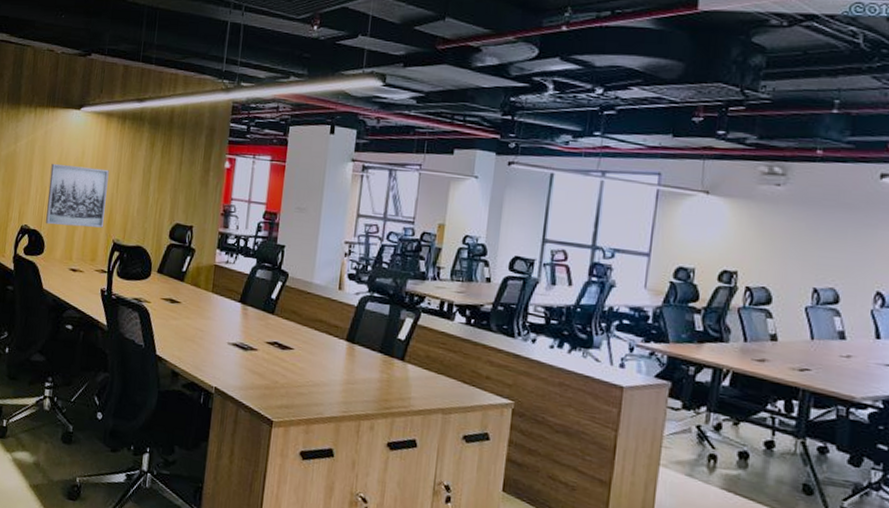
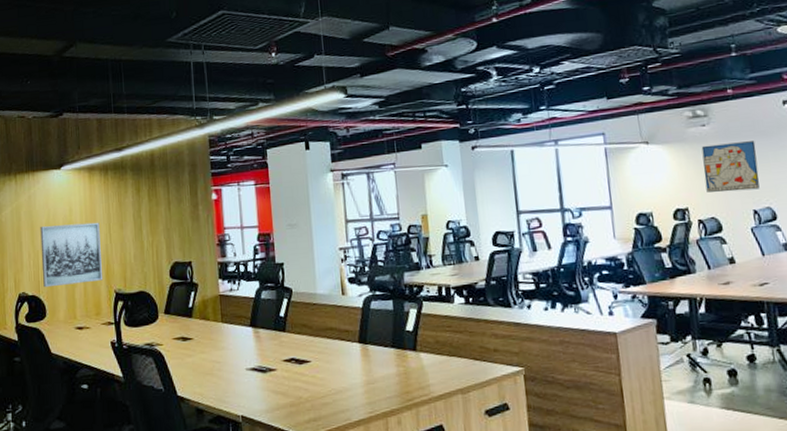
wall art: none [763,207,835,267] -> present [701,141,760,193]

